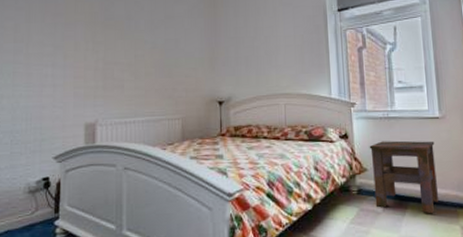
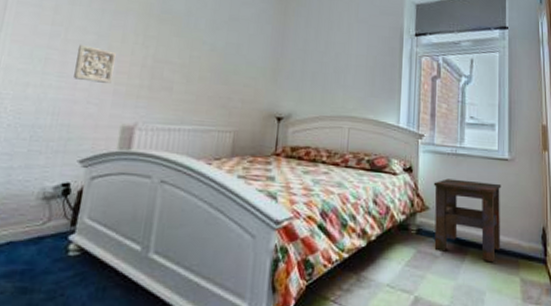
wall ornament: none [38,56,72,88] -> present [74,44,116,83]

